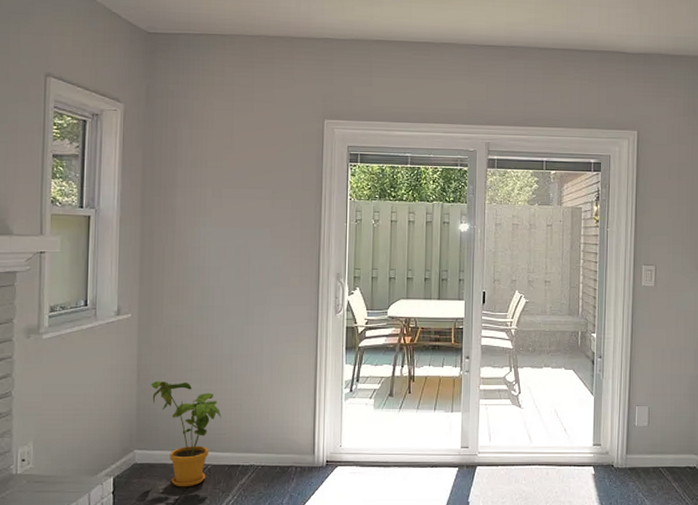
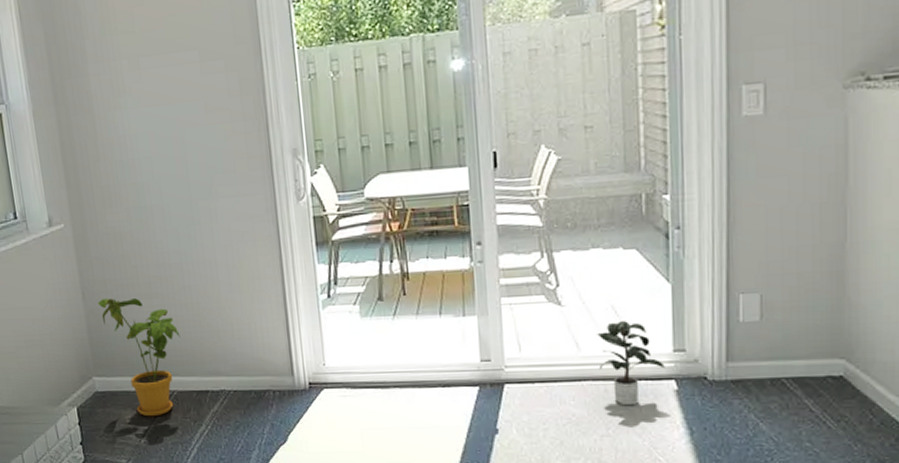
potted plant: none [543,422,587,485] -> present [597,321,665,406]

